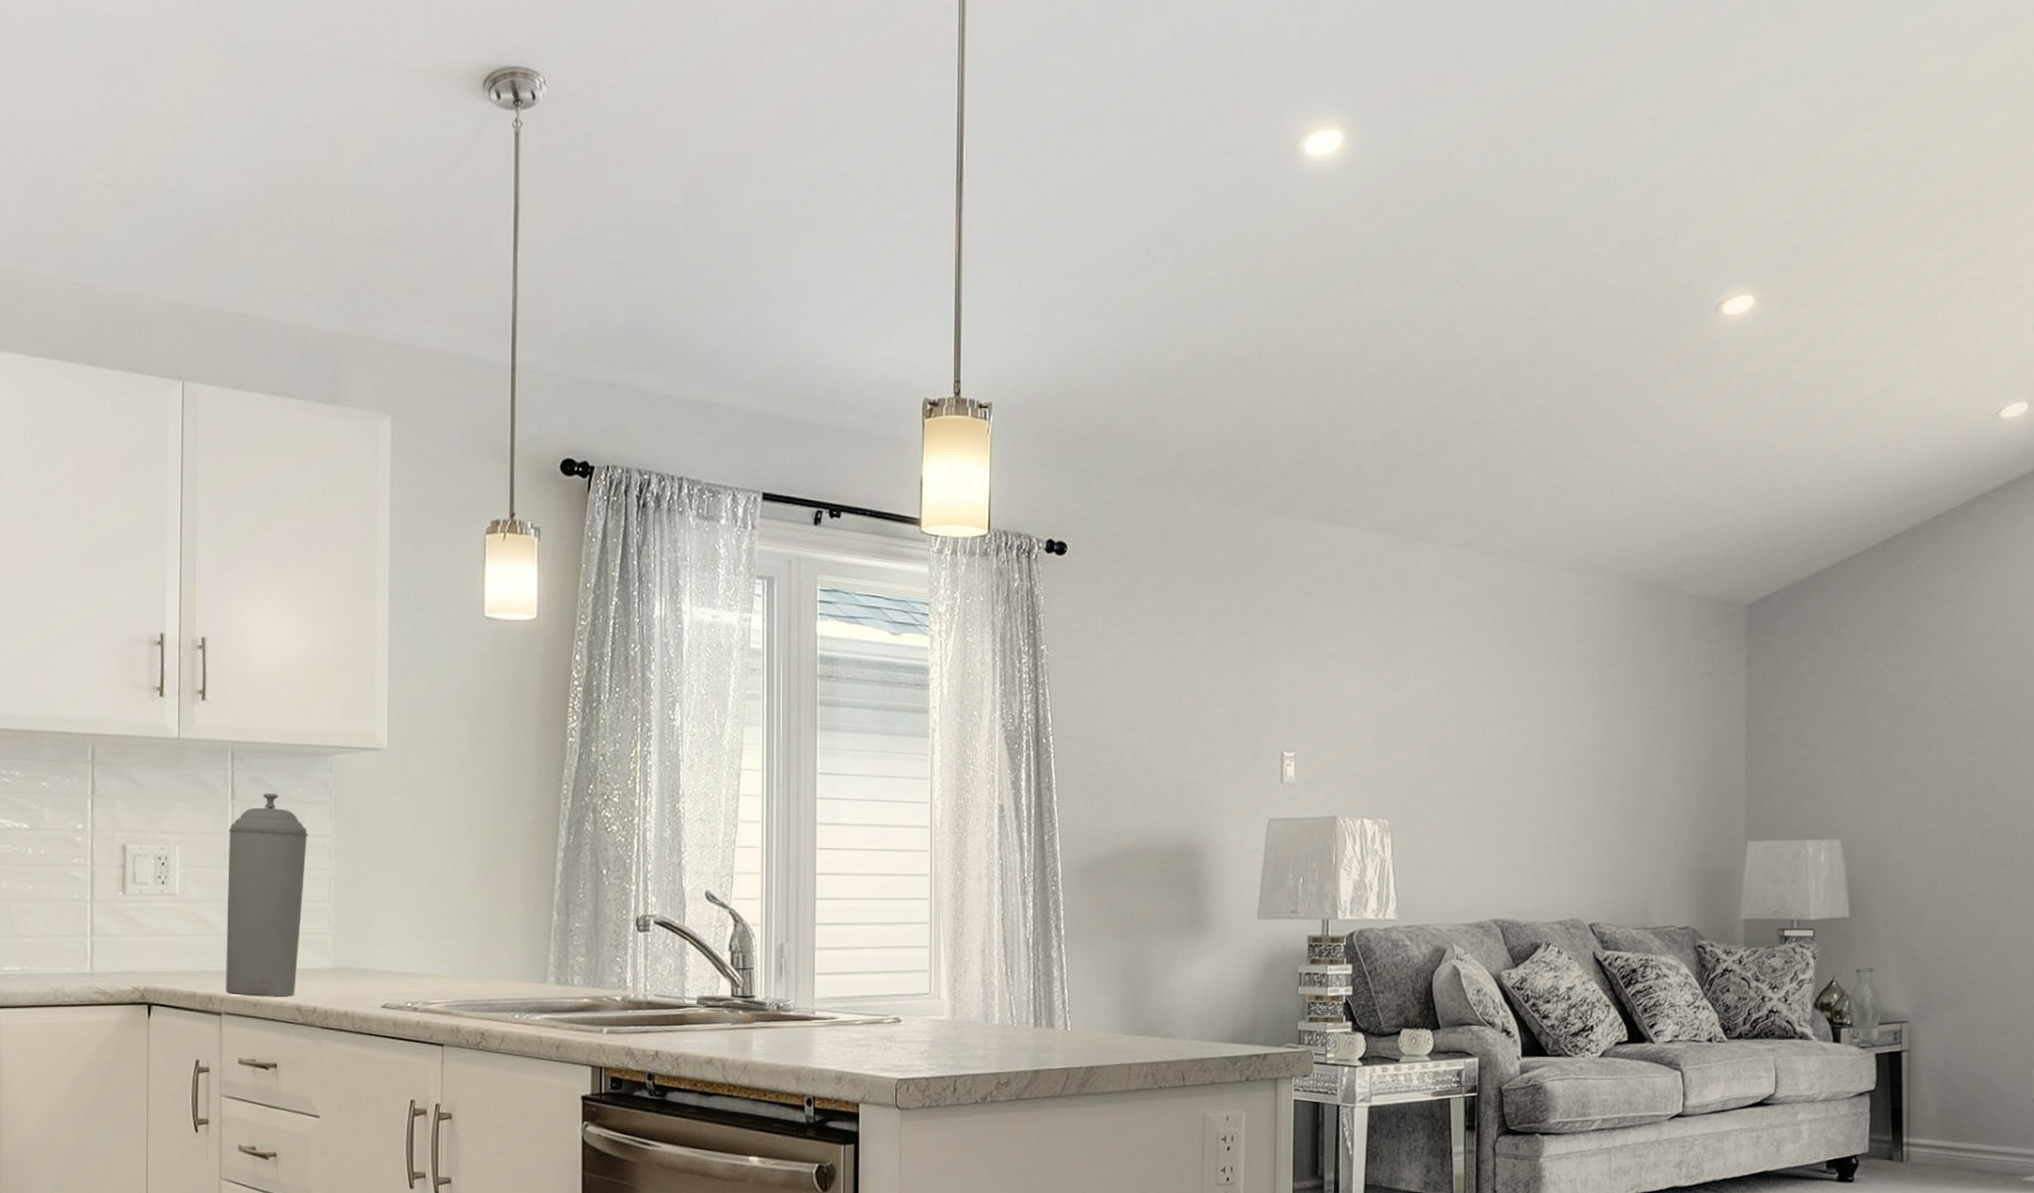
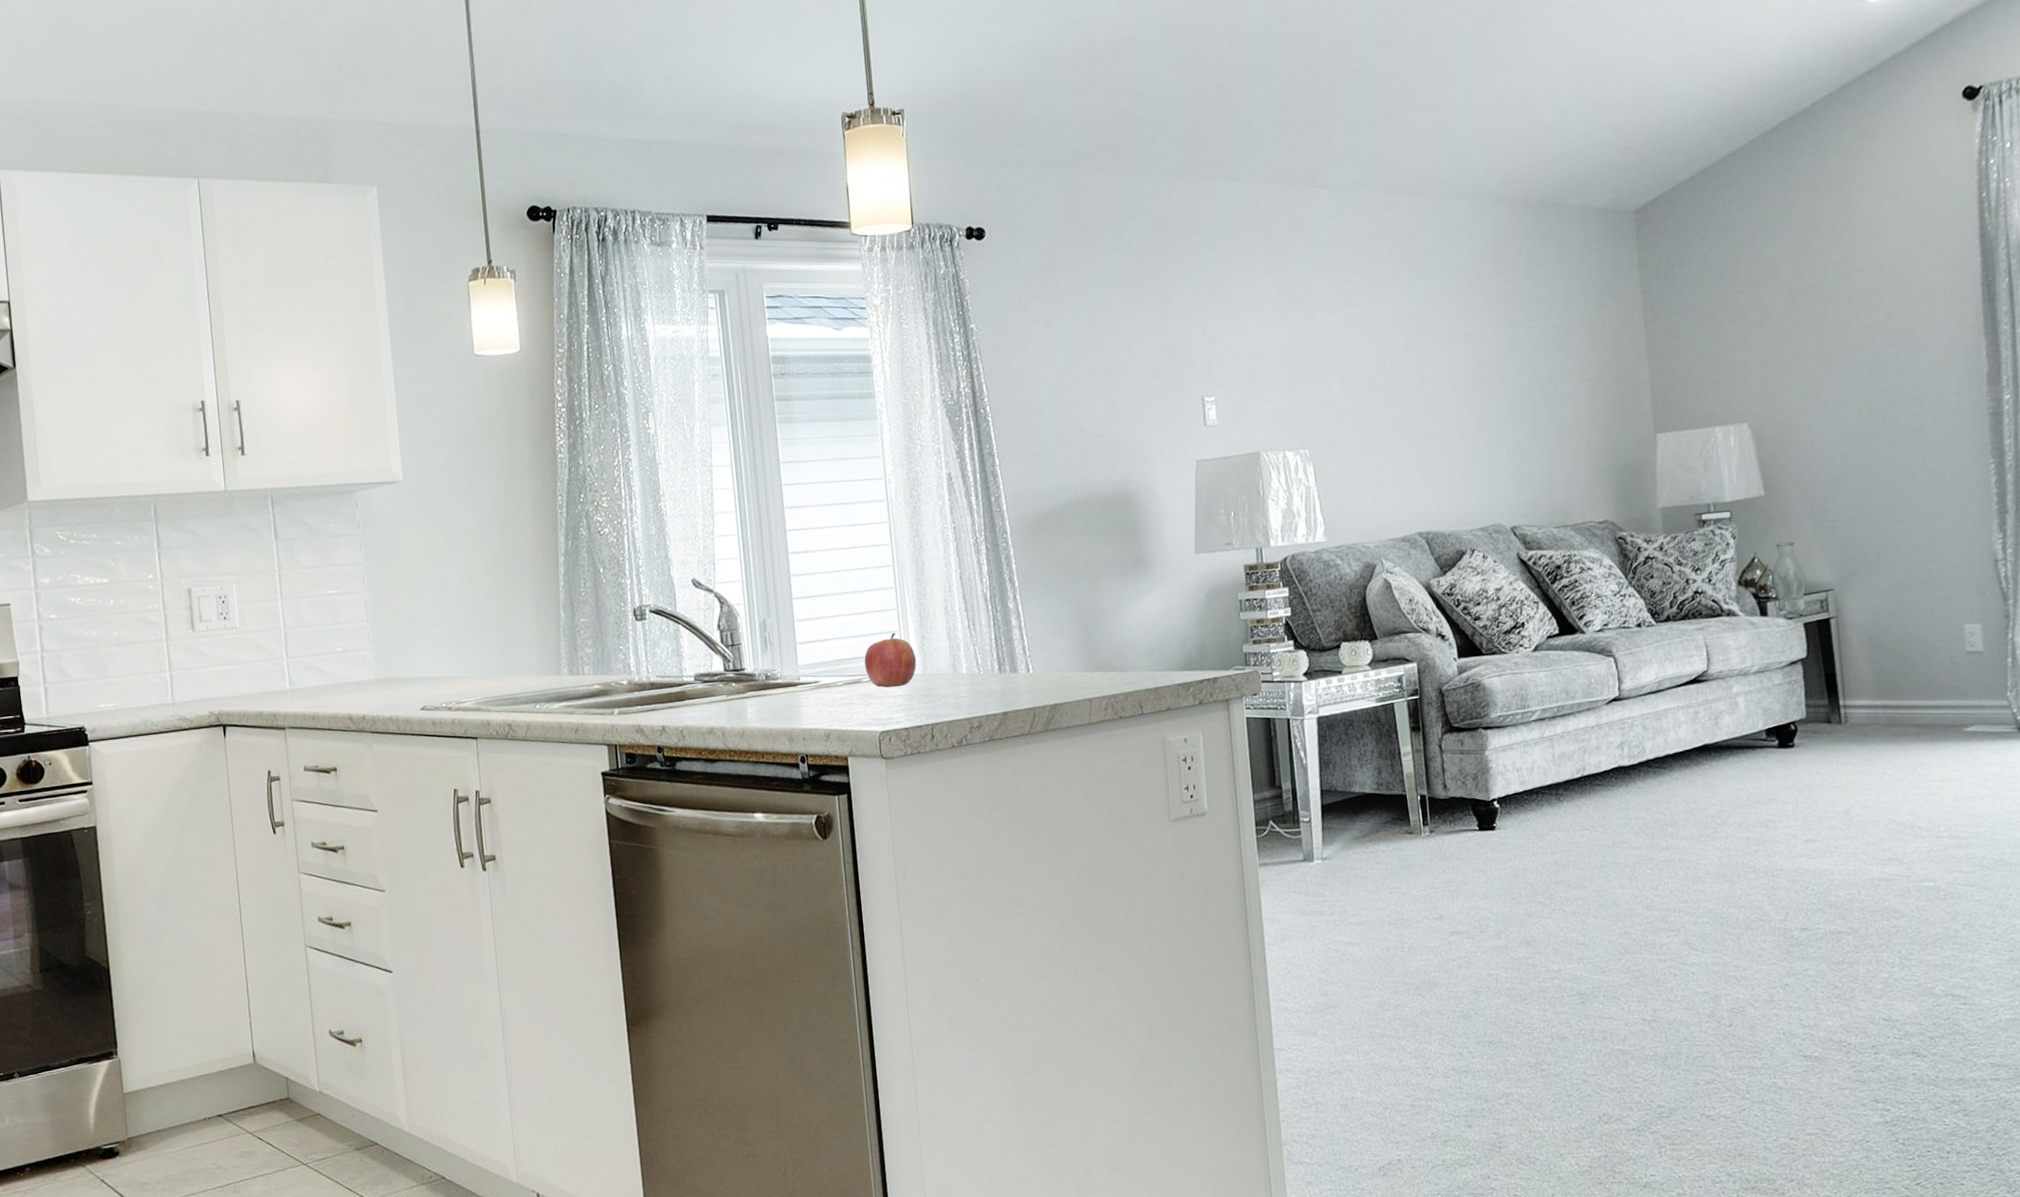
canister: present [226,793,308,997] -> none [275,530,346,711]
fruit: none [888,972,946,1032] -> present [864,632,917,688]

